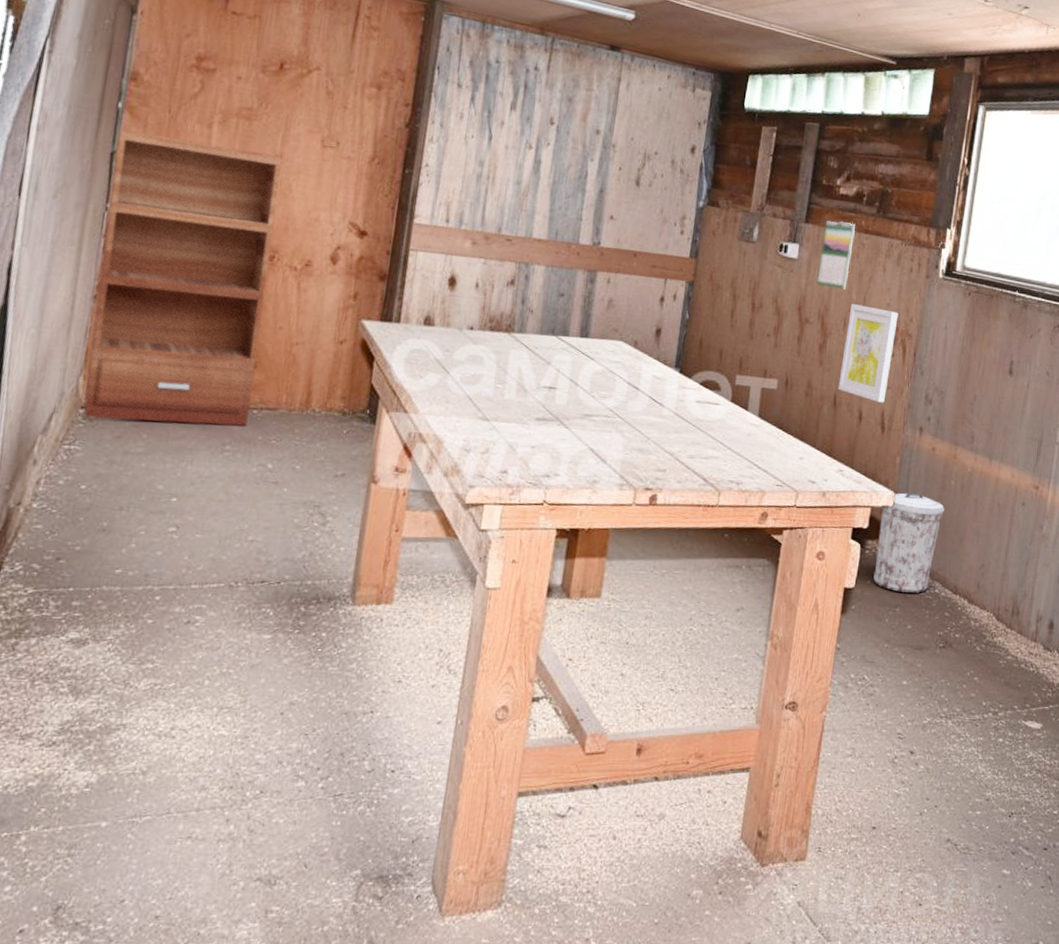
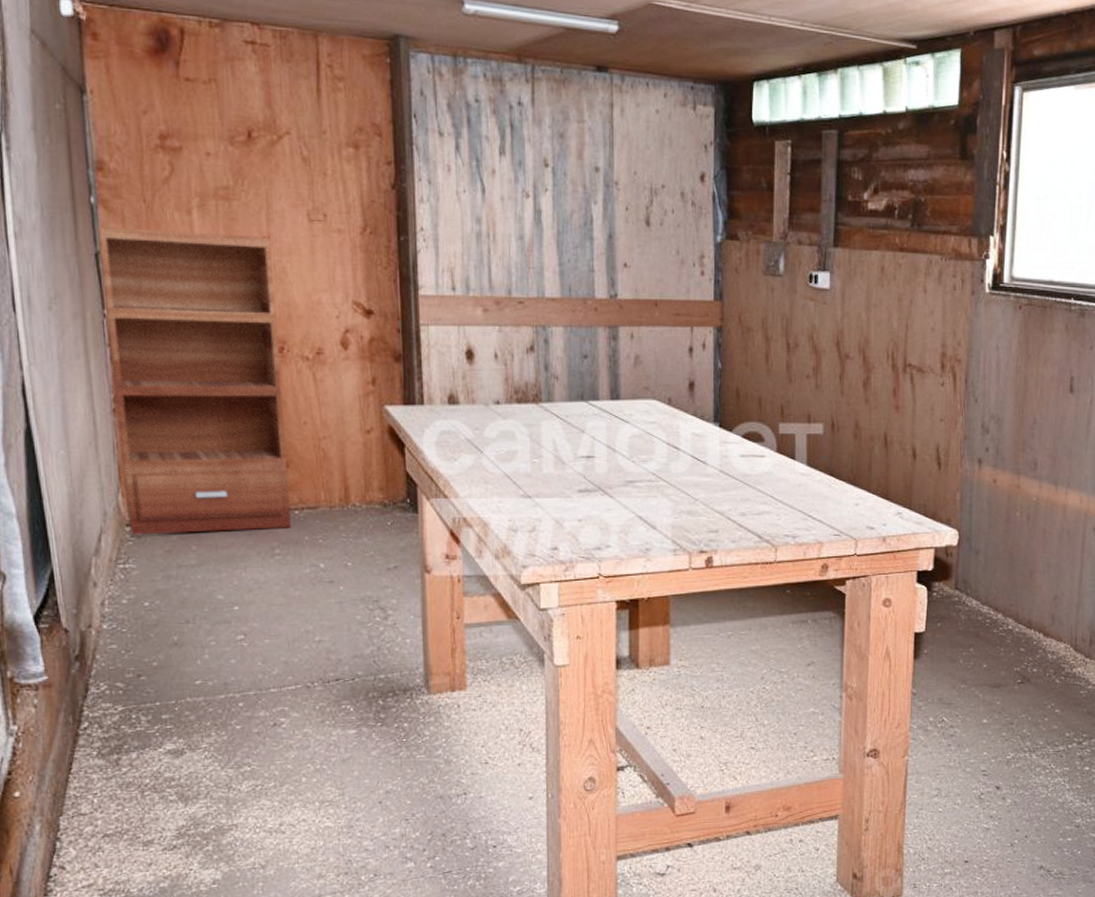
calendar: present [816,221,856,290] -> none [852,241,889,318]
wall art: present [838,304,899,403] -> none [888,332,945,437]
trash can: present [873,492,944,593] -> none [944,530,1011,632]

